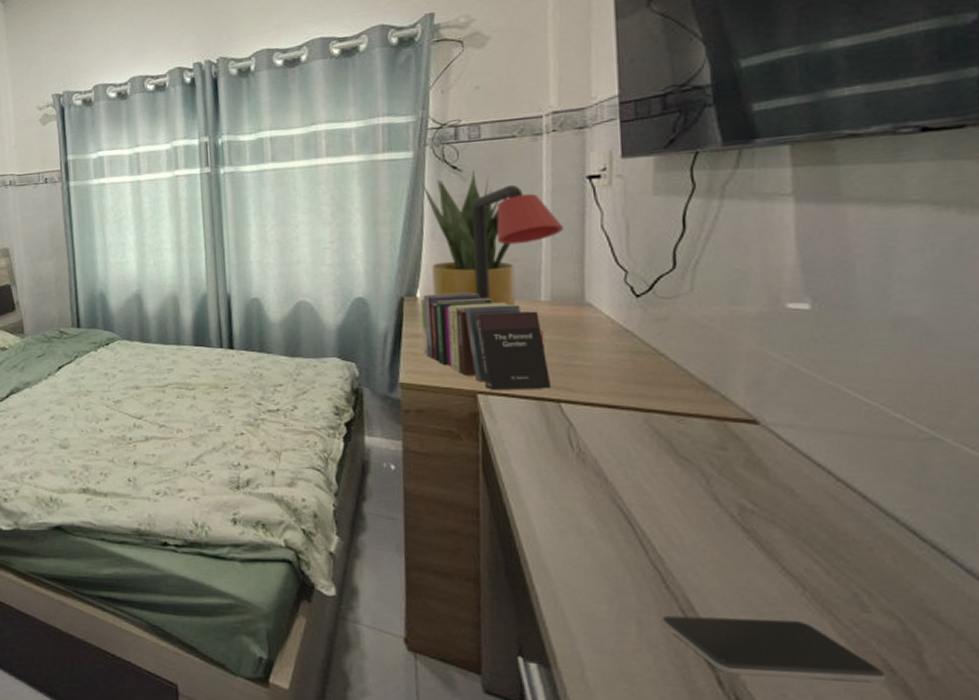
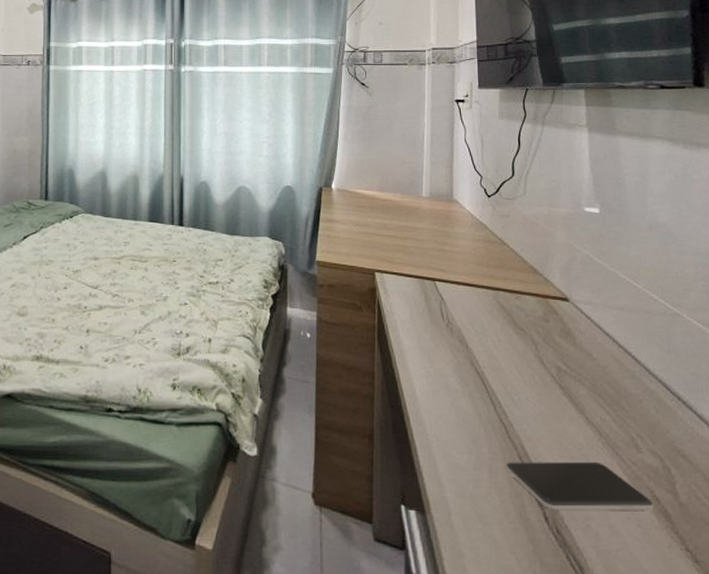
books: present [421,292,552,391] -> none [334,186,429,270]
planter: present [422,169,516,306] -> none [339,87,405,200]
desk lamp: present [471,184,565,346] -> none [375,101,440,234]

